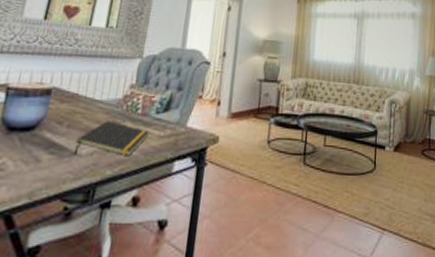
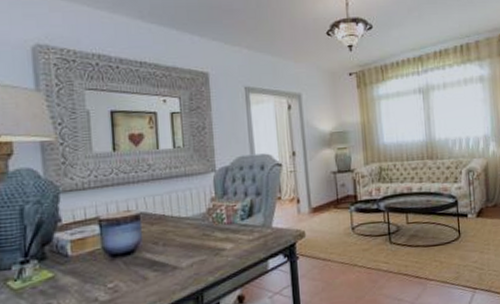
notepad: present [73,121,149,156] -> none [174,234,239,268]

